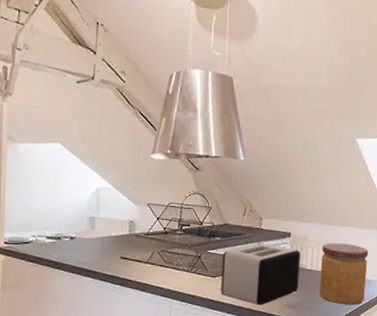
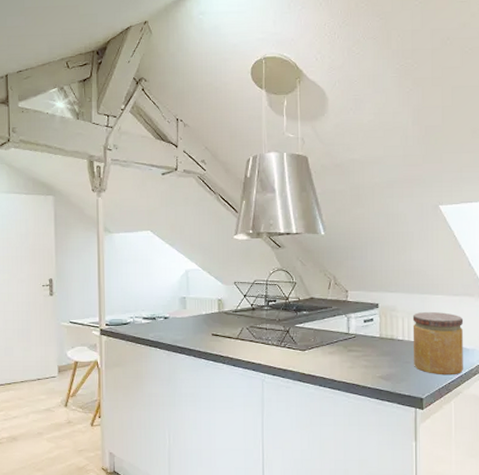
toaster: present [221,243,301,306] -> none [311,315,391,378]

